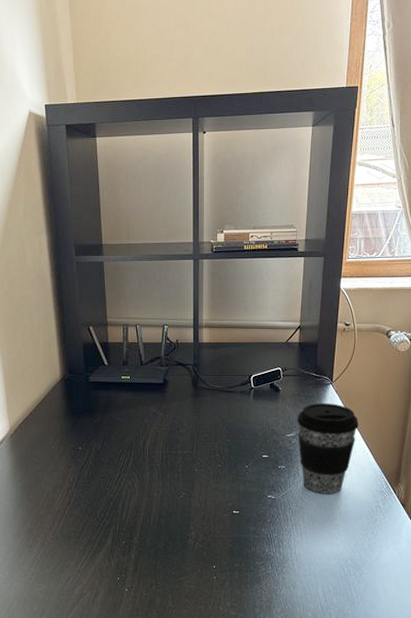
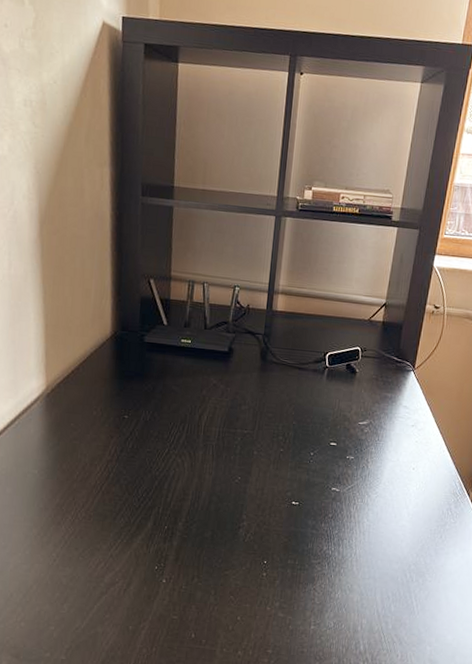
coffee cup: present [297,403,358,494] -> none [370,390,438,491]

